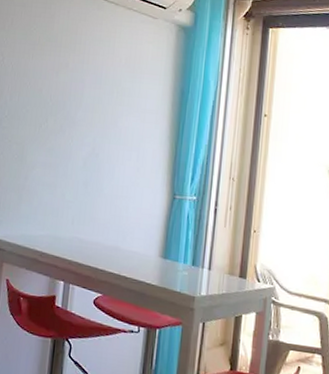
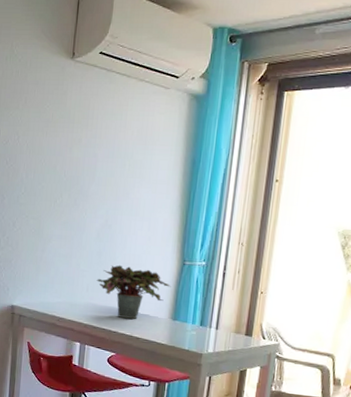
potted plant: none [82,196,161,256] -> present [96,264,171,319]

